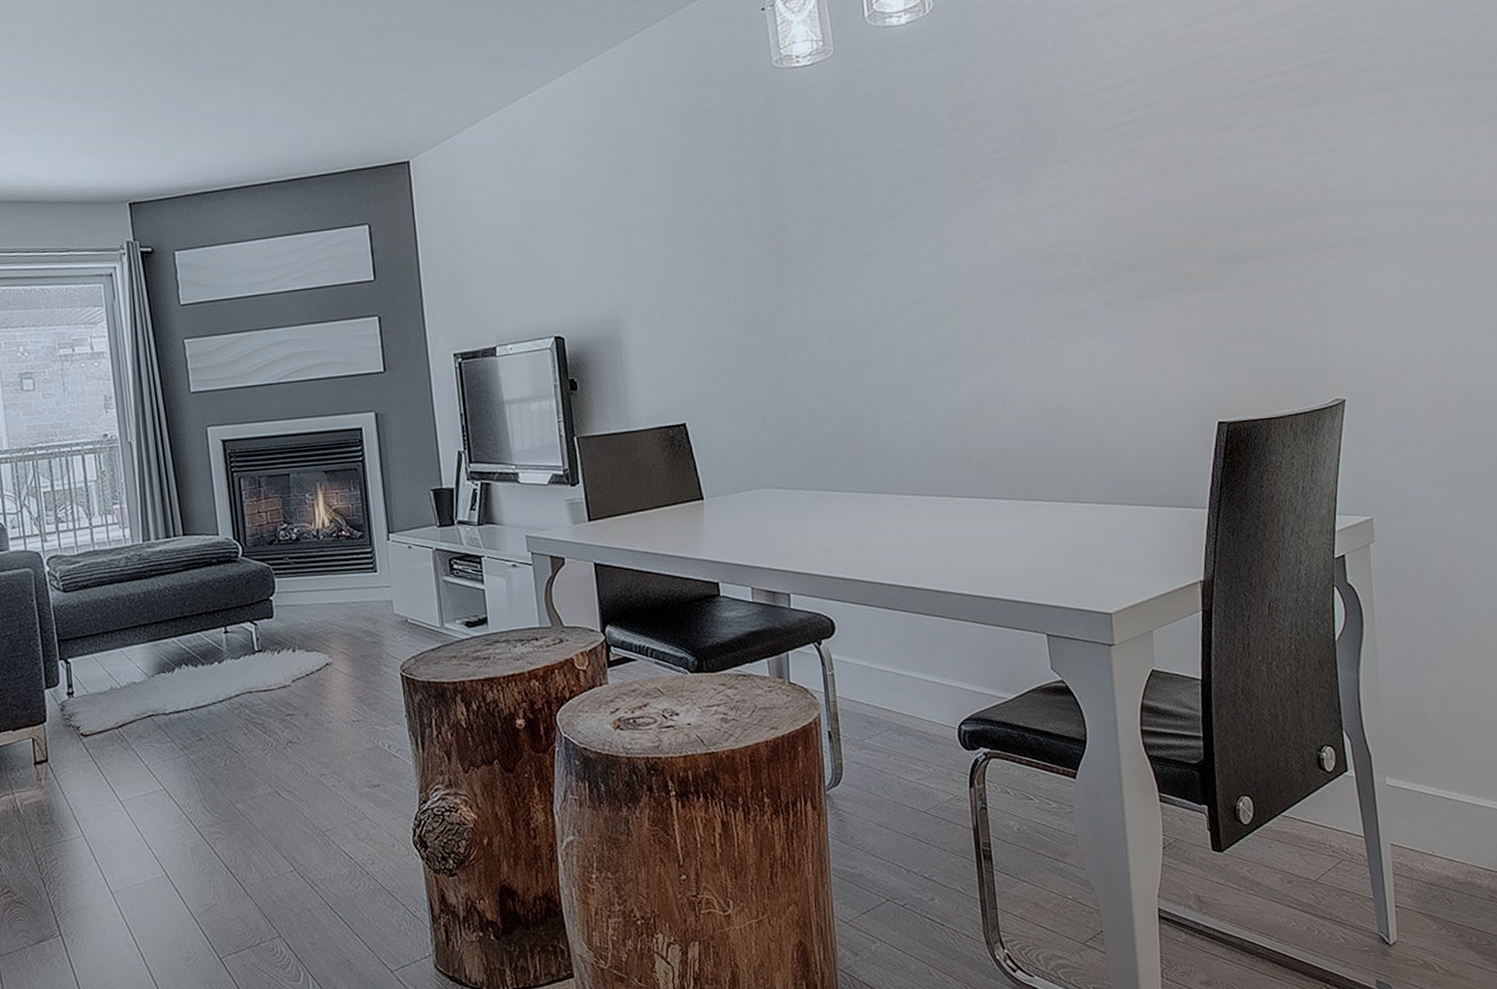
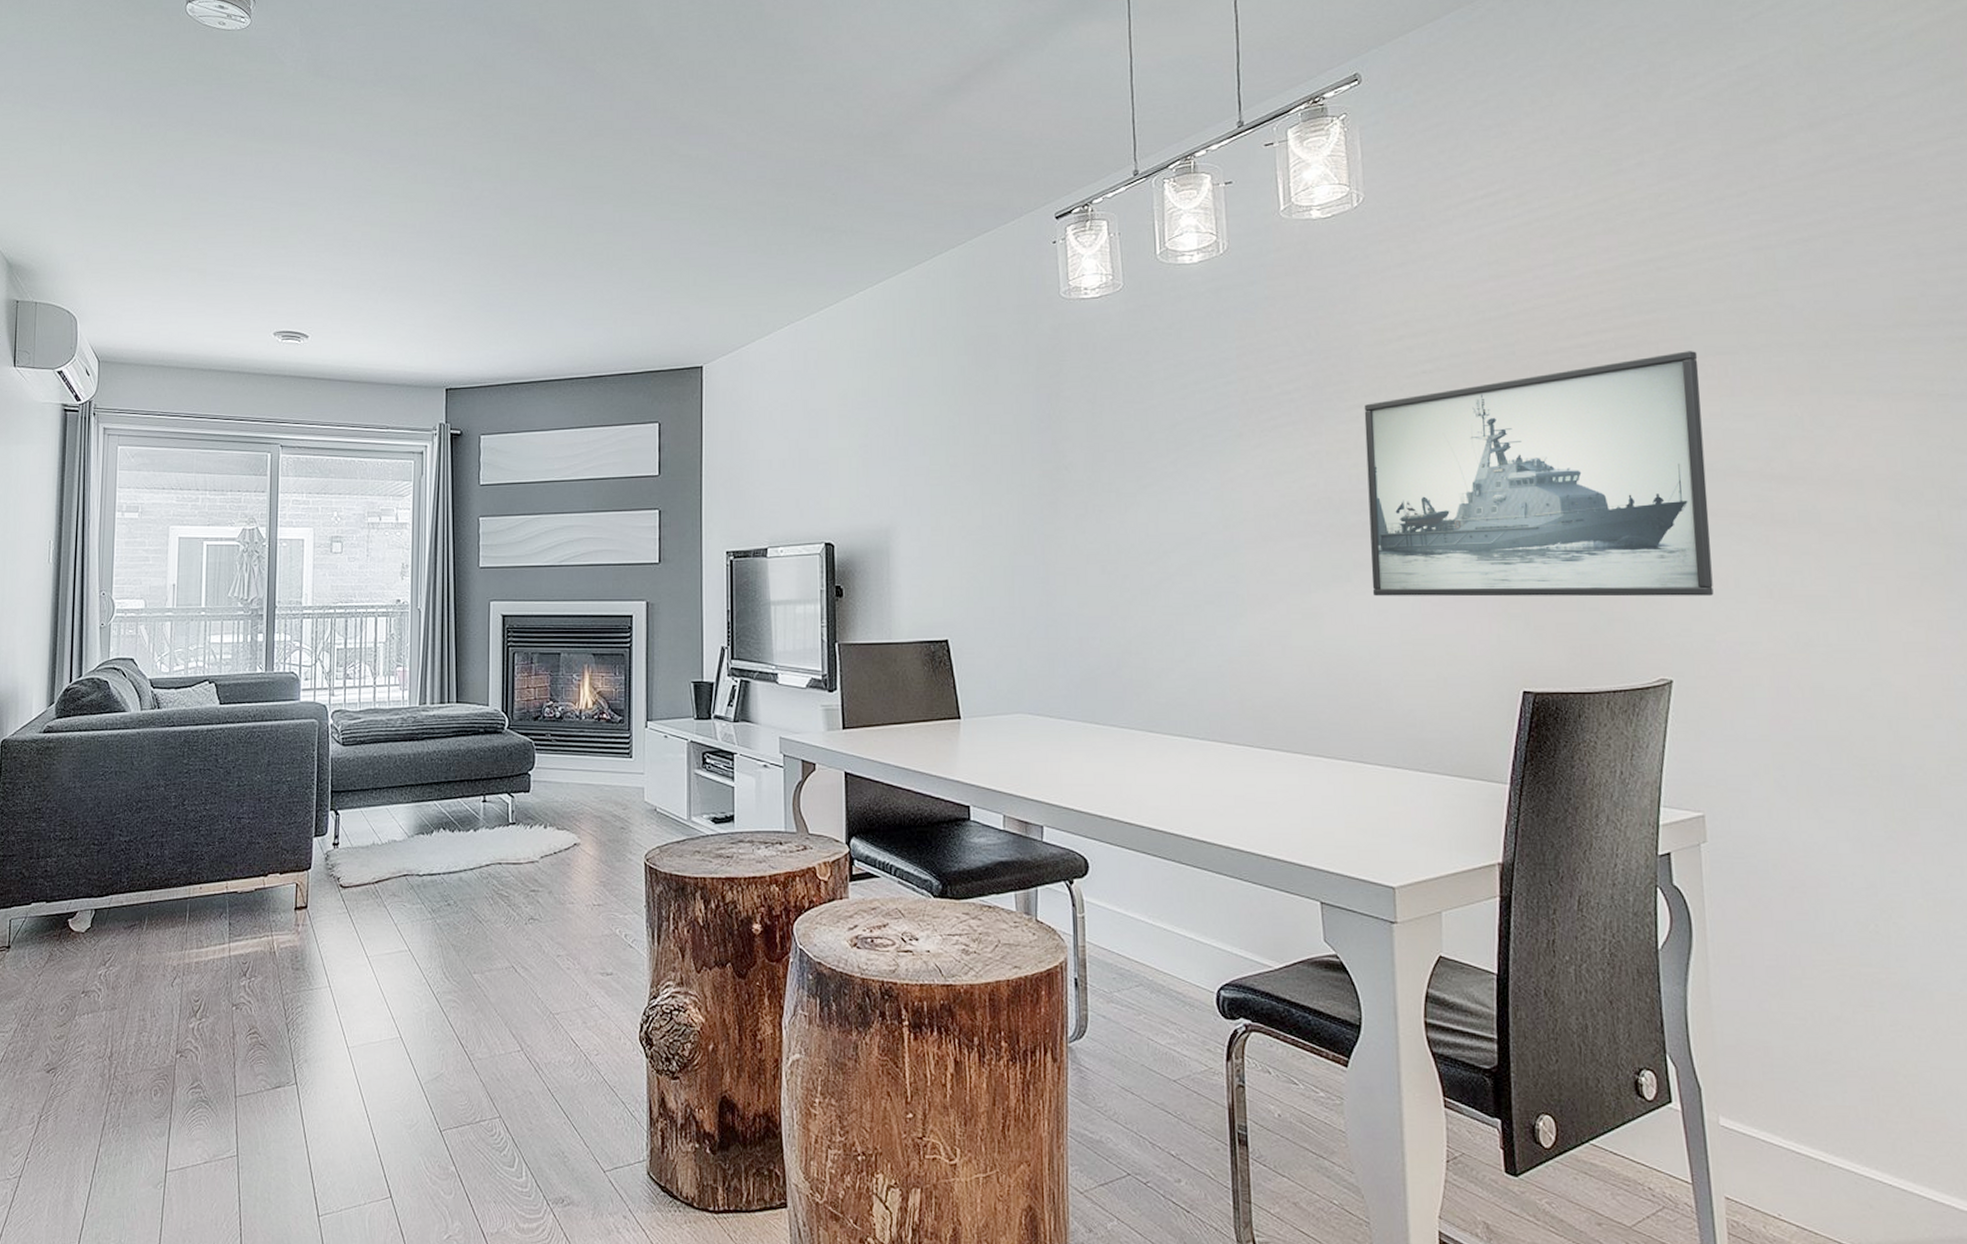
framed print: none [1068,88,1379,345] -> present [1364,351,1714,597]

